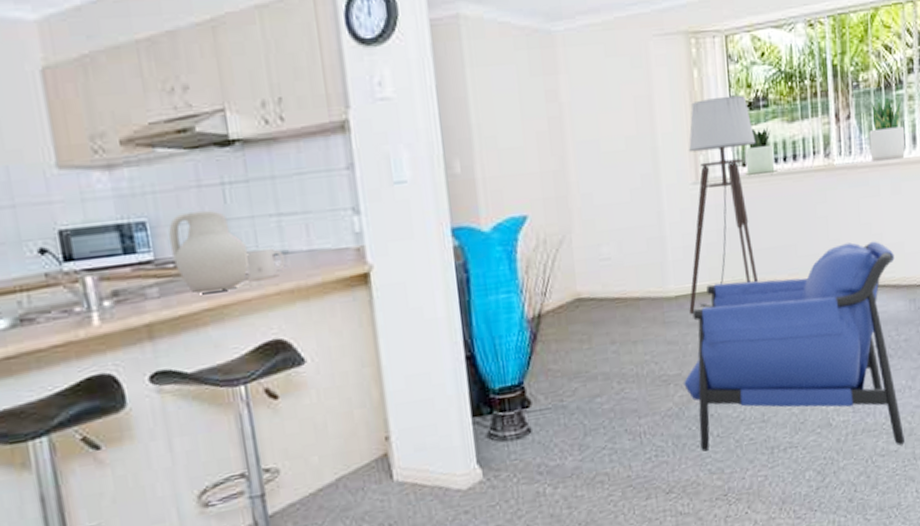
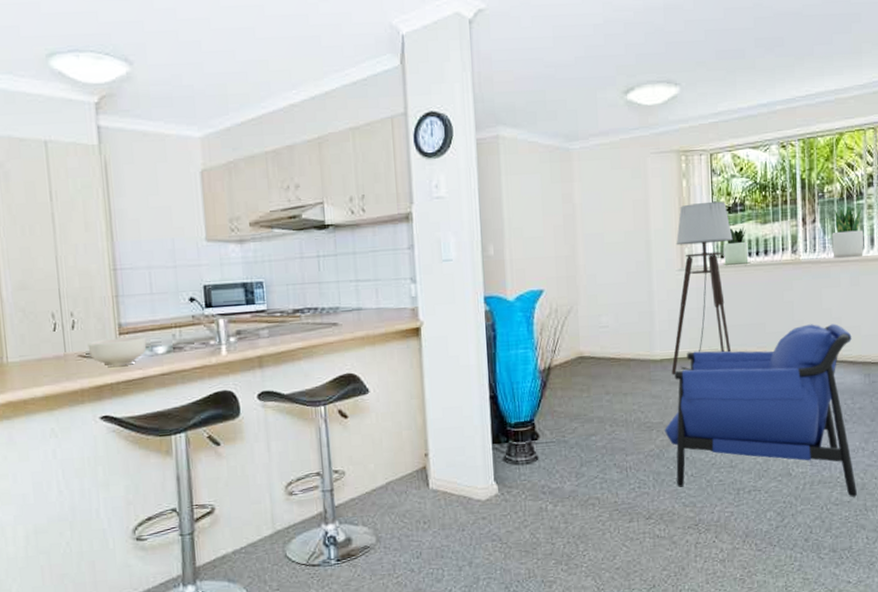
ceramic pitcher: present [168,210,250,294] -> none [278,275,334,336]
mug: present [246,247,285,281] -> none [331,305,359,329]

